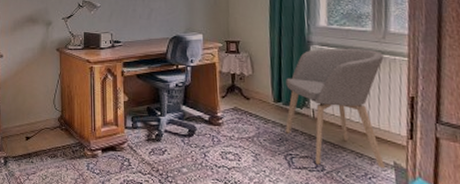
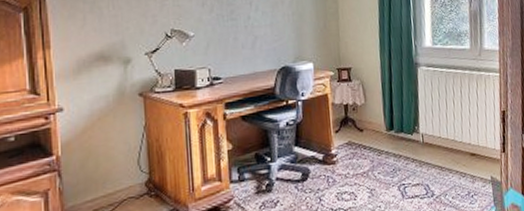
armchair: present [285,48,385,169] -> none [397,67,484,191]

